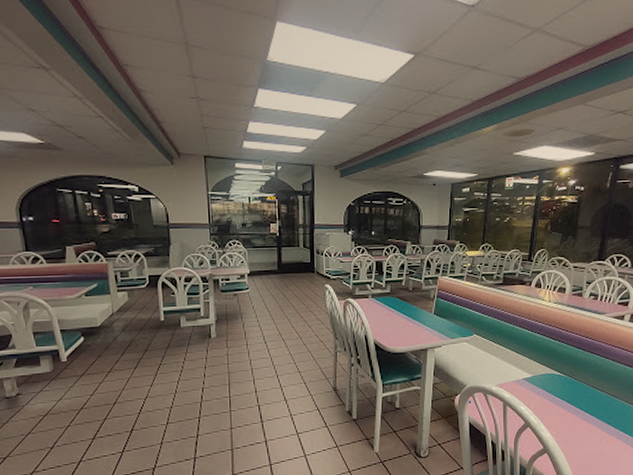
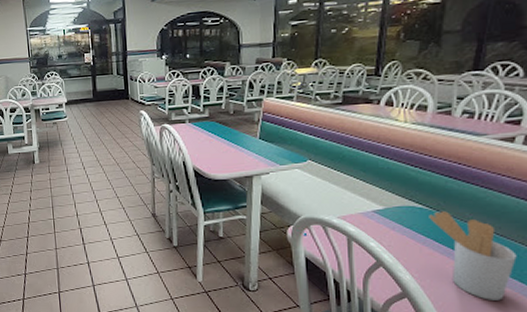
utensil holder: none [564,377,623,450] -> present [429,211,517,301]

